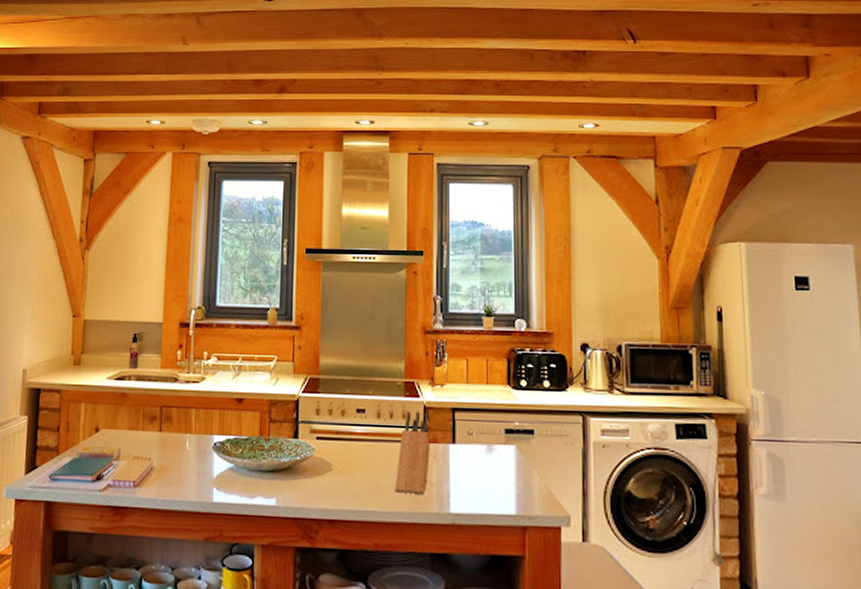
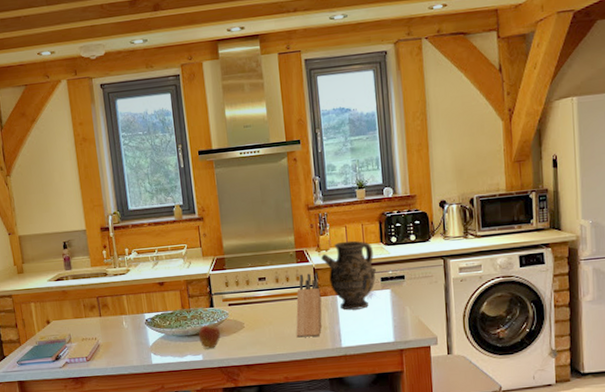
apple: none [274,456,303,492] -> present [198,321,221,349]
ewer: none [435,377,501,466] -> present [321,240,377,310]

